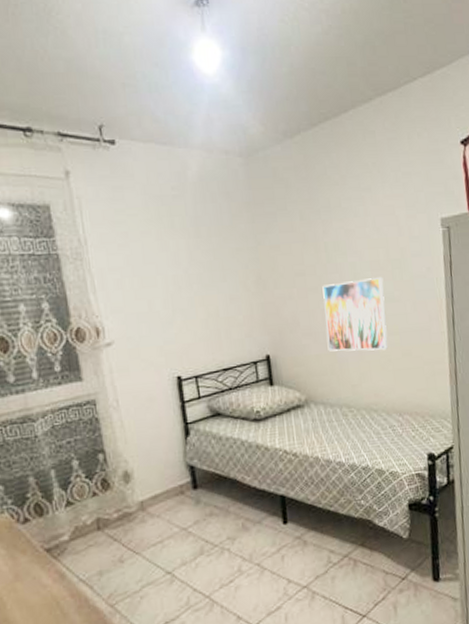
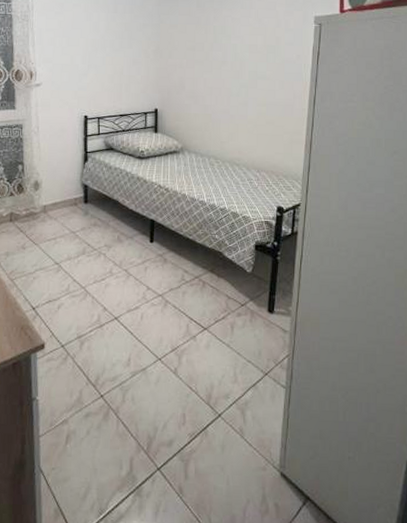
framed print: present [322,277,388,352] -> none [205,58,259,118]

